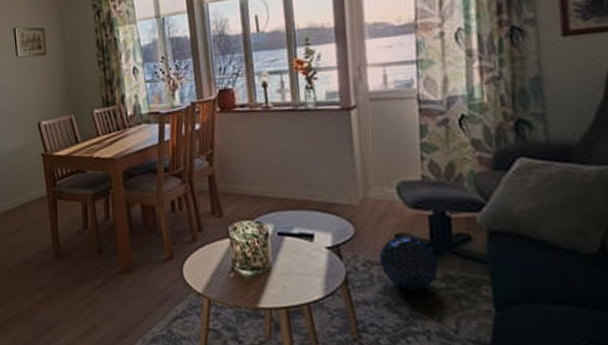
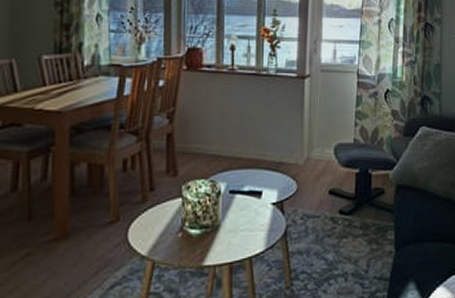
ball: present [379,237,439,290] -> none [315,191,360,239]

